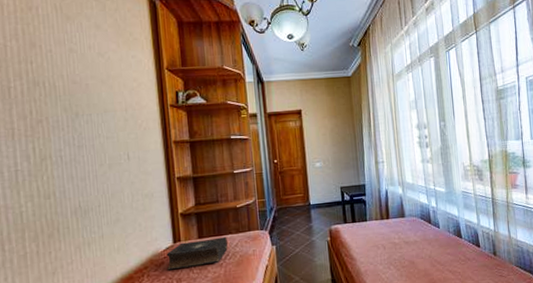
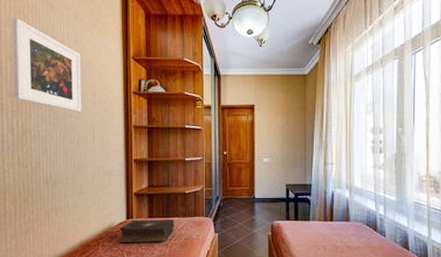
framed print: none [19,30,112,132] -> present [12,18,82,113]

